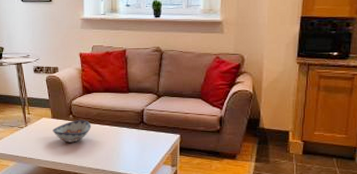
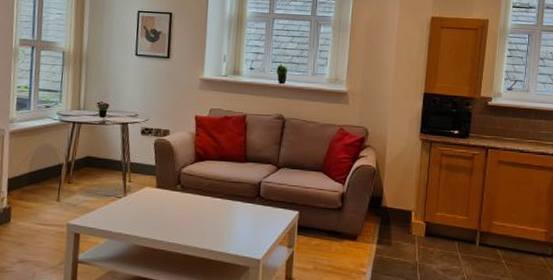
decorative bowl: present [52,120,92,143] -> none [156,191,202,217]

